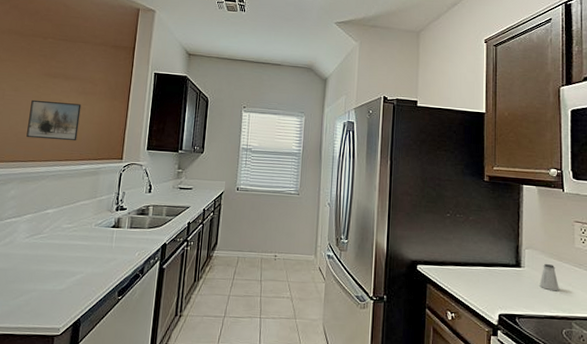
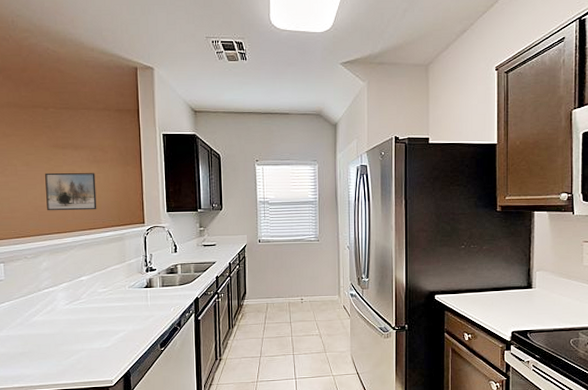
saltshaker: present [539,263,559,291] -> none [549,282,568,307]

